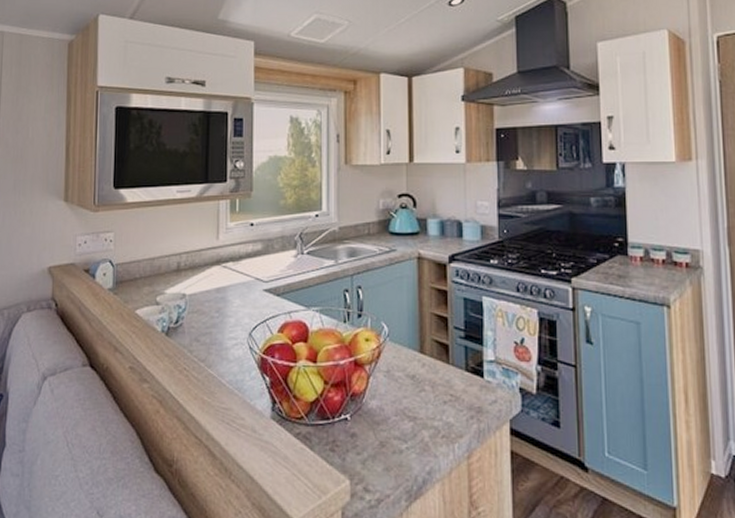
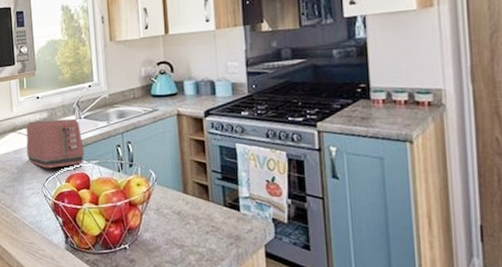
toaster: none [231,253,304,314] -> present [26,118,85,168]

